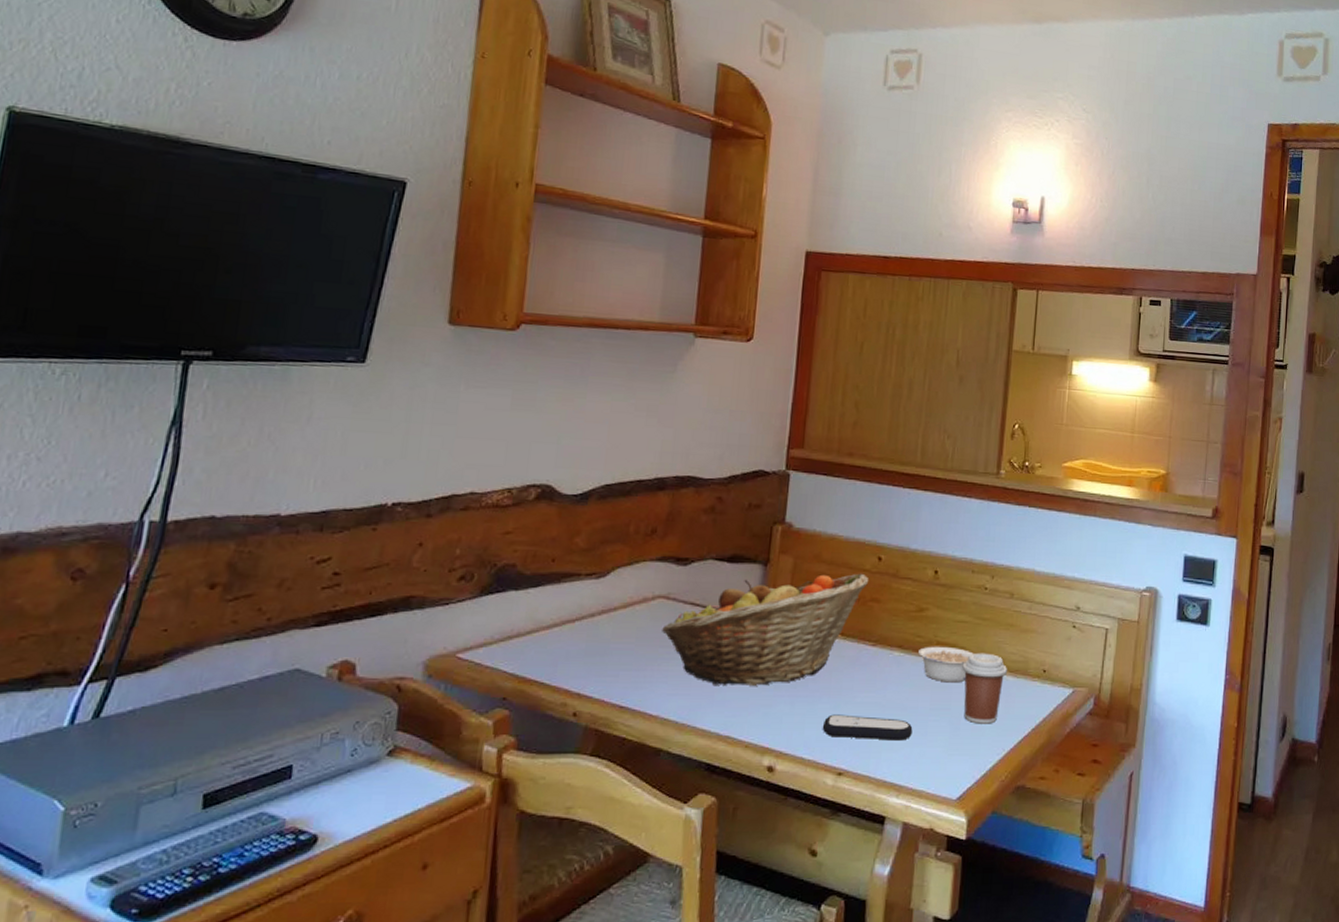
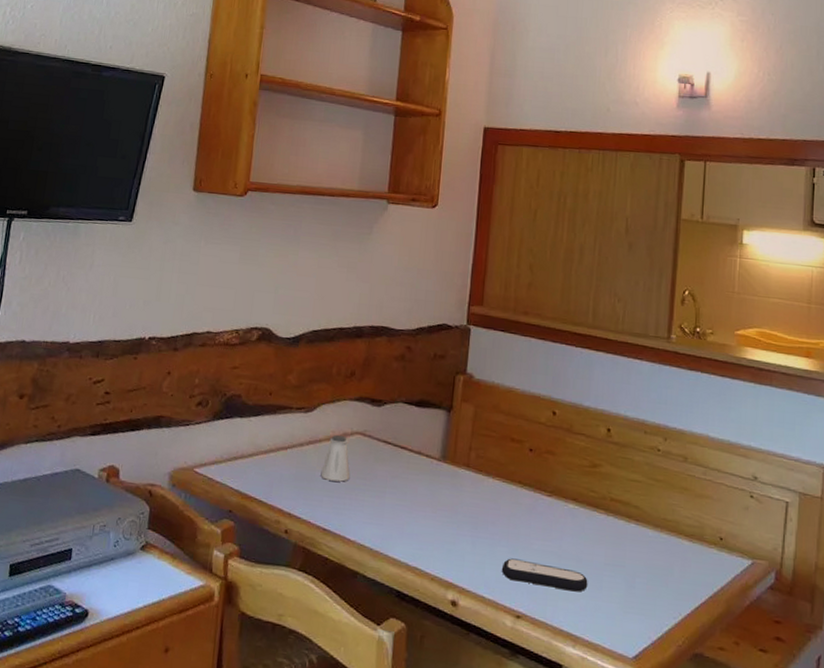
saltshaker: none [616,601,652,652] -> present [320,435,350,482]
fruit basket: present [662,573,868,686] -> none [359,424,543,523]
legume: present [918,646,974,683] -> none [593,502,648,541]
coffee cup: present [962,652,1008,724] -> none [636,513,683,586]

